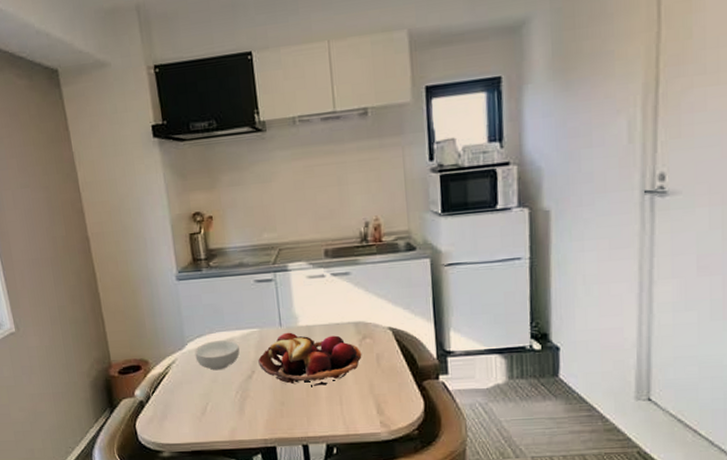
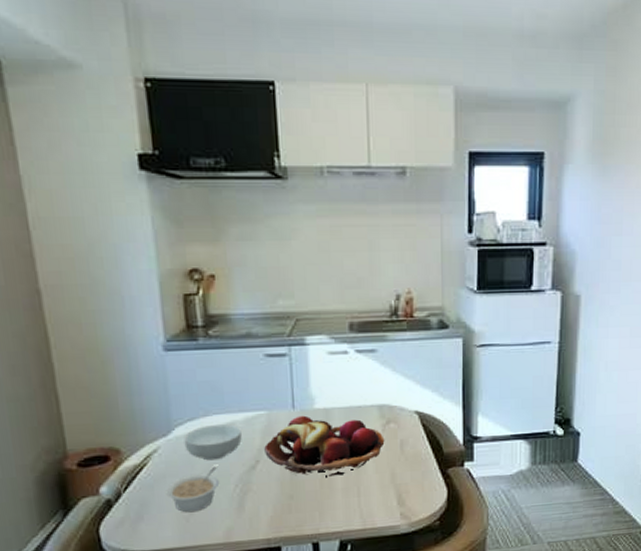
legume: none [183,375,224,414] -> present [166,466,220,513]

